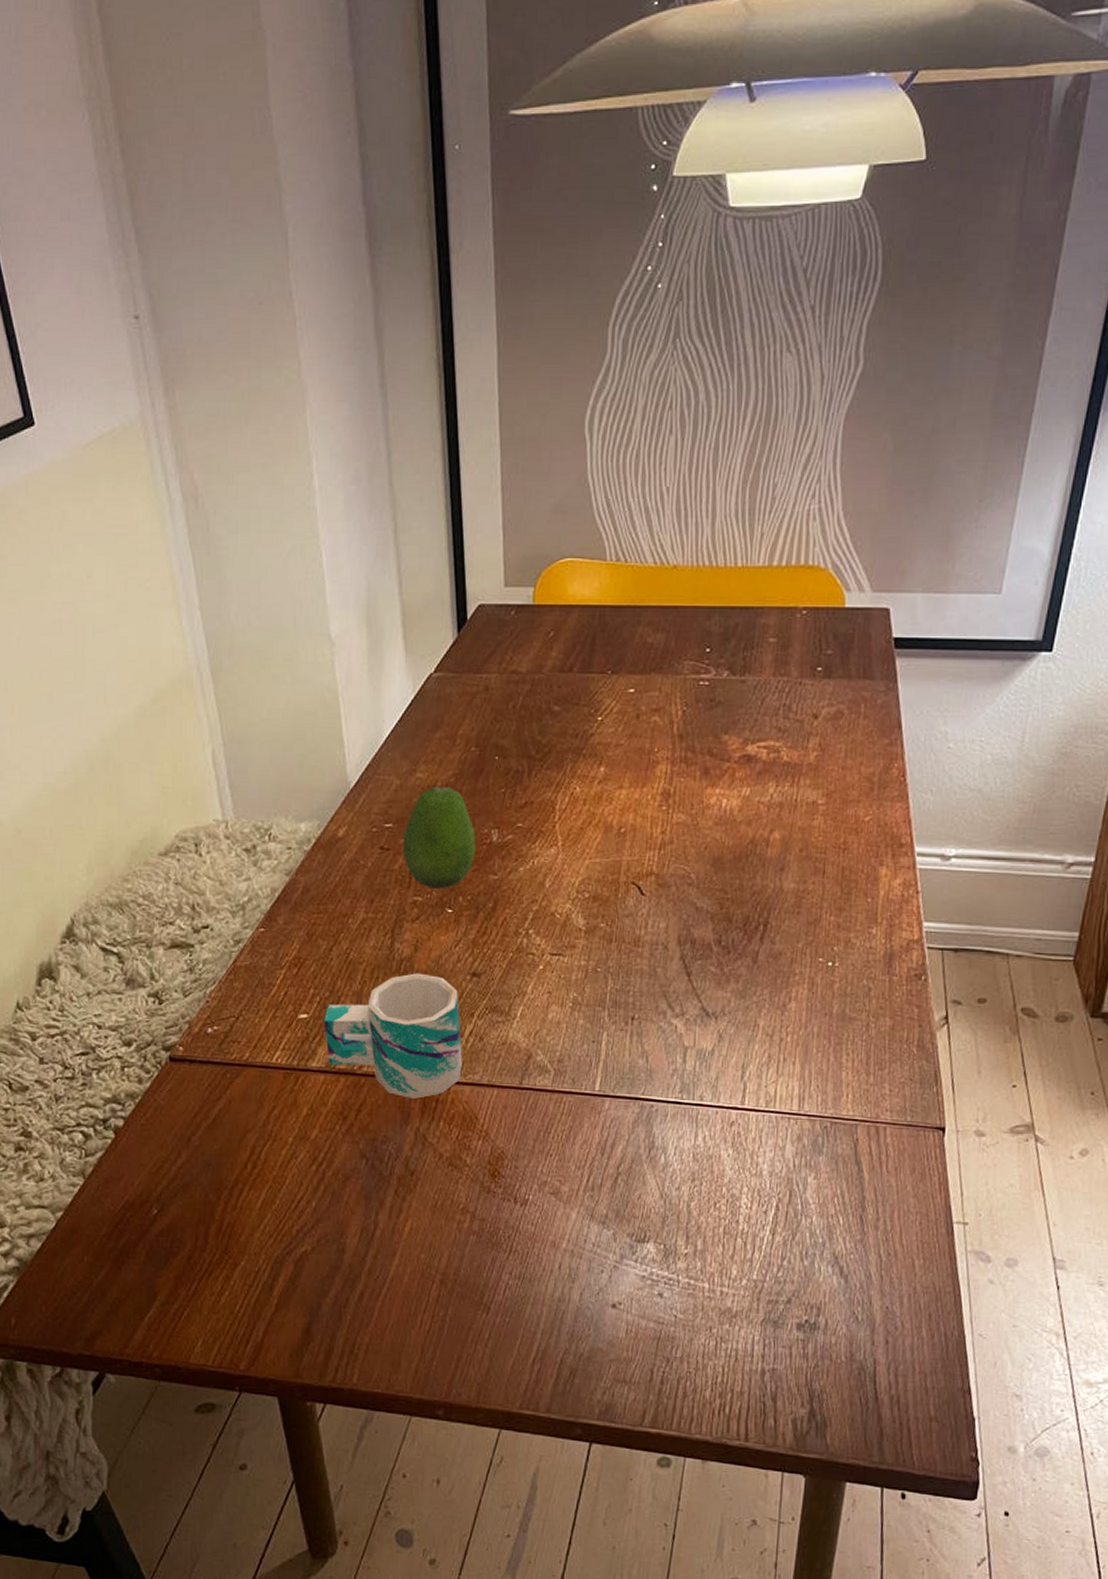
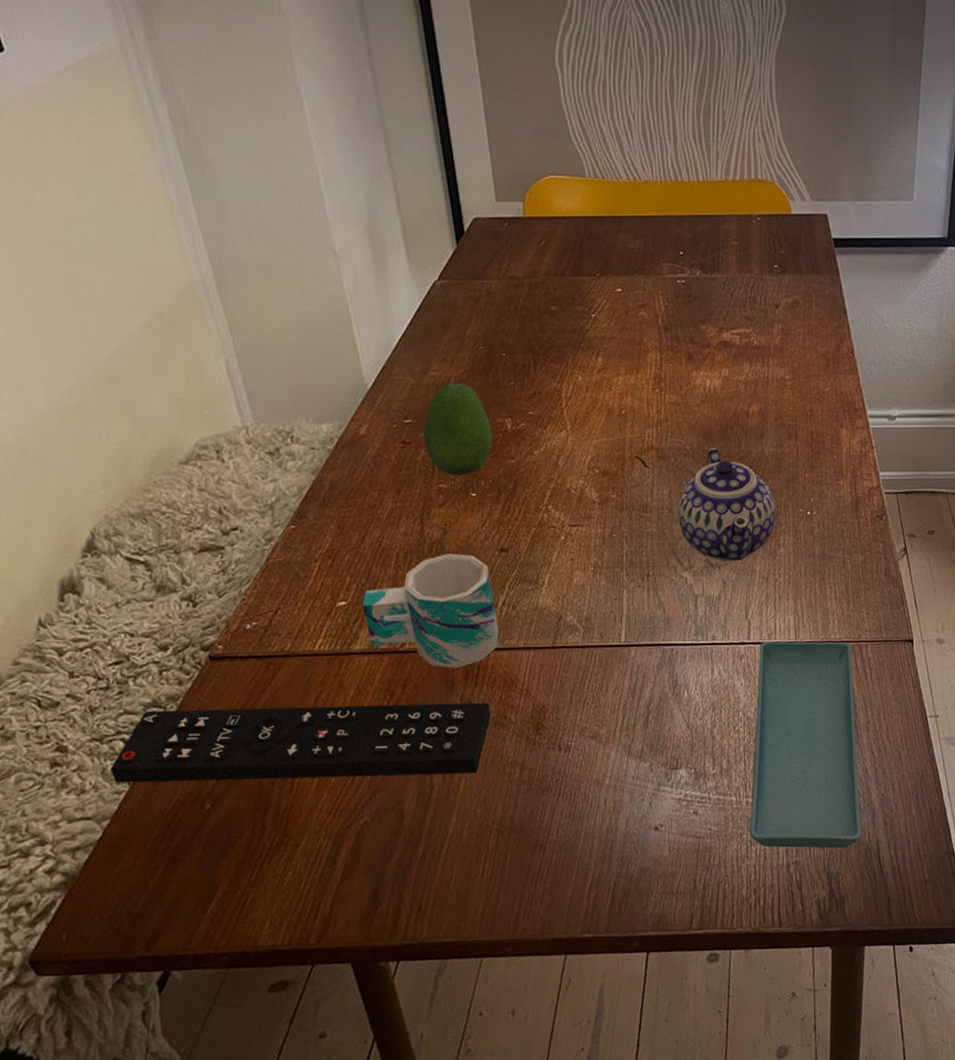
remote control: none [68,1105,445,1215] -> present [110,702,491,783]
teapot: none [674,879,790,1012] -> present [678,448,776,562]
saucer: none [720,1110,867,1363] -> present [749,641,862,849]

